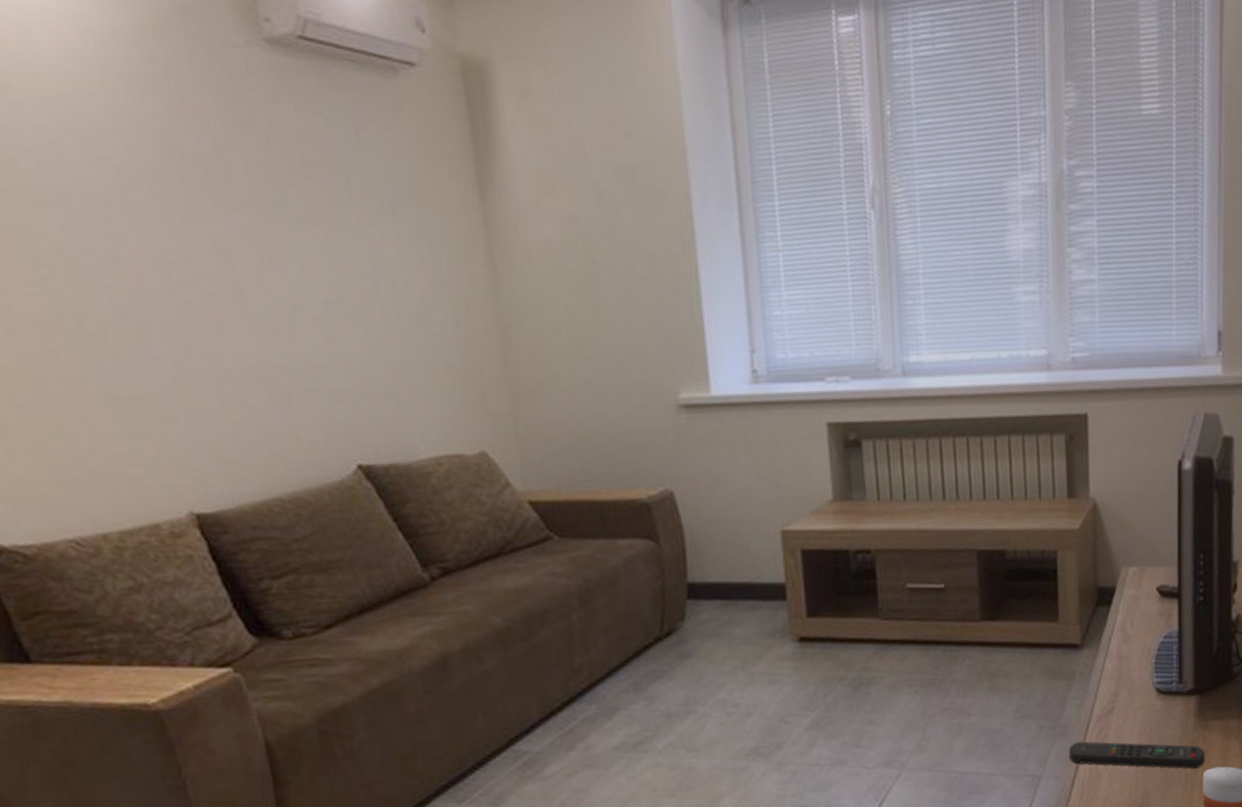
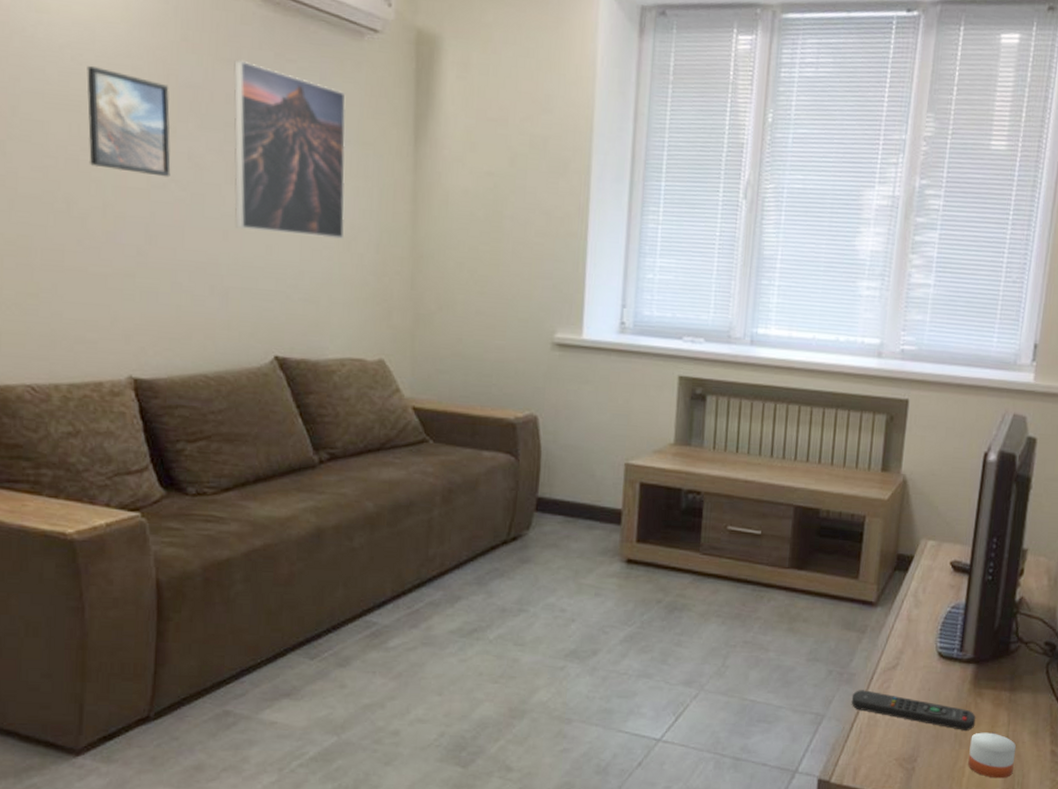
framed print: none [70,148,196,272] -> present [87,65,171,177]
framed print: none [248,119,414,321] -> present [234,59,347,240]

